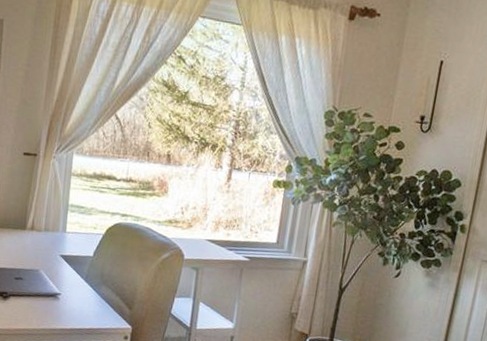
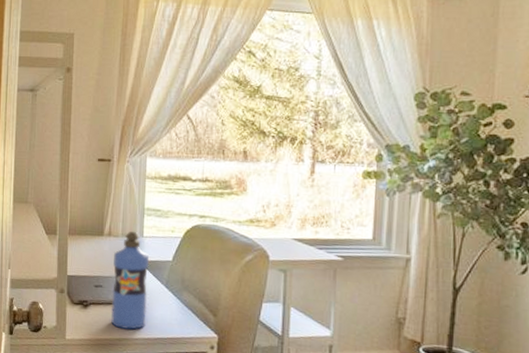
water bottle: none [30,226,70,321] -> present [111,231,149,330]

